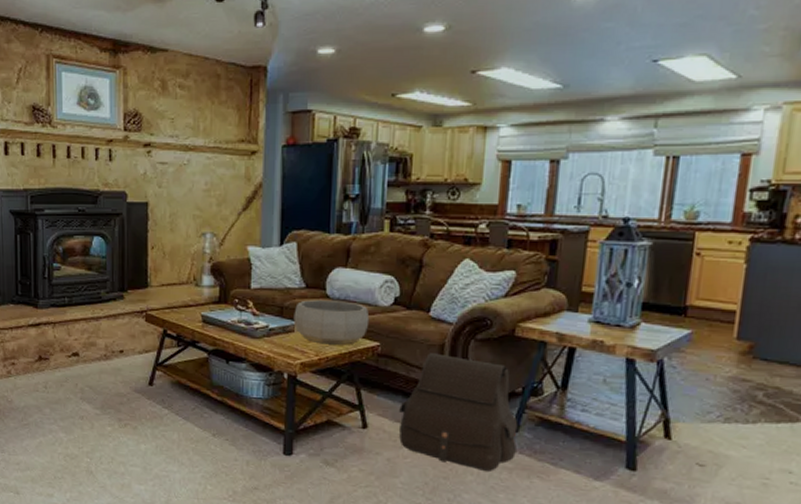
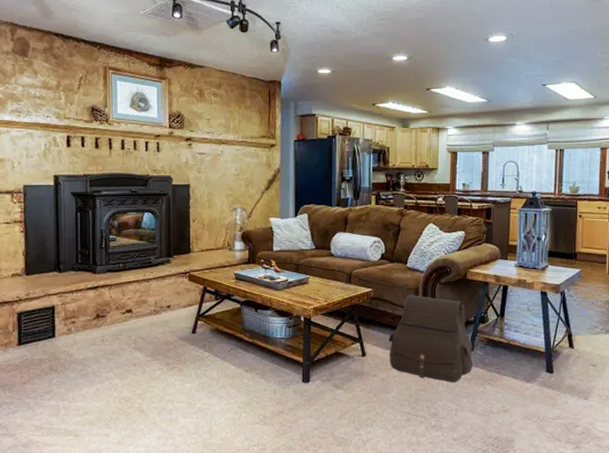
decorative bowl: present [293,300,370,345] -> none [307,258,364,292]

